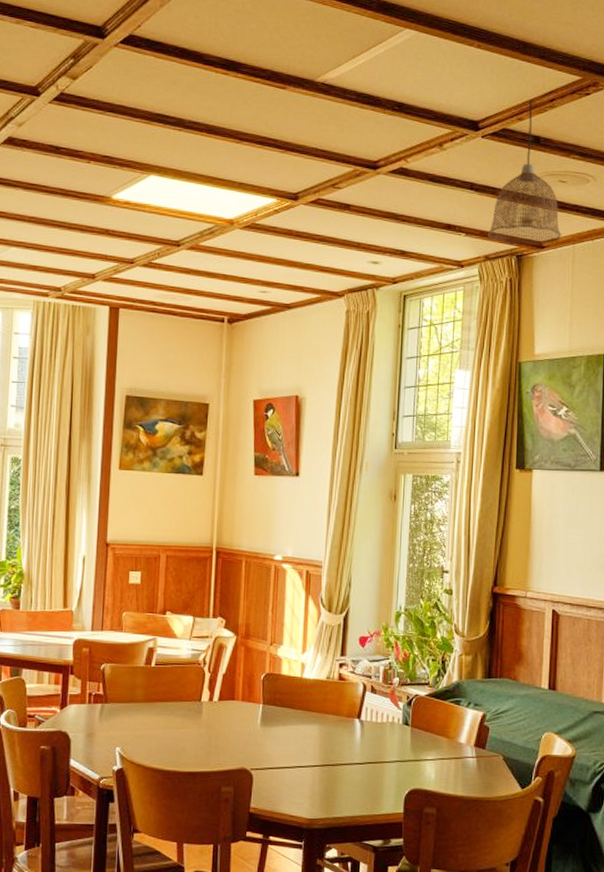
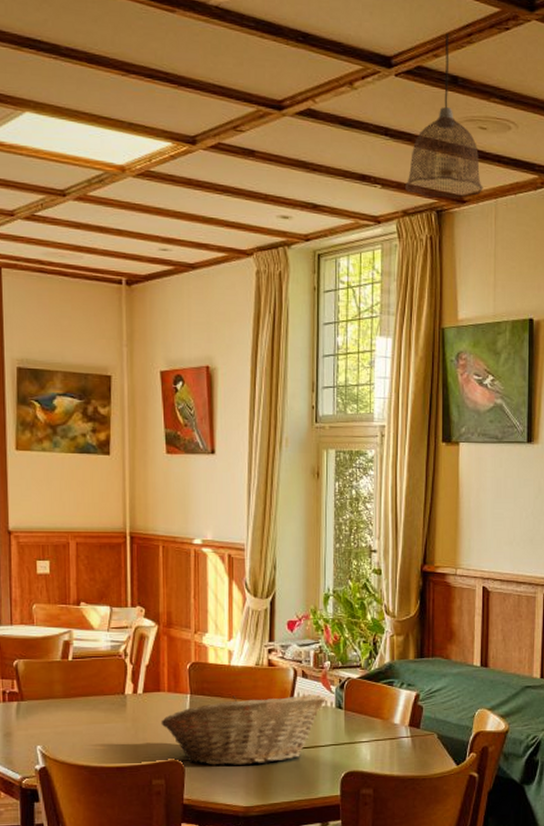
fruit basket: none [233,707,393,778] -> present [161,694,325,766]

